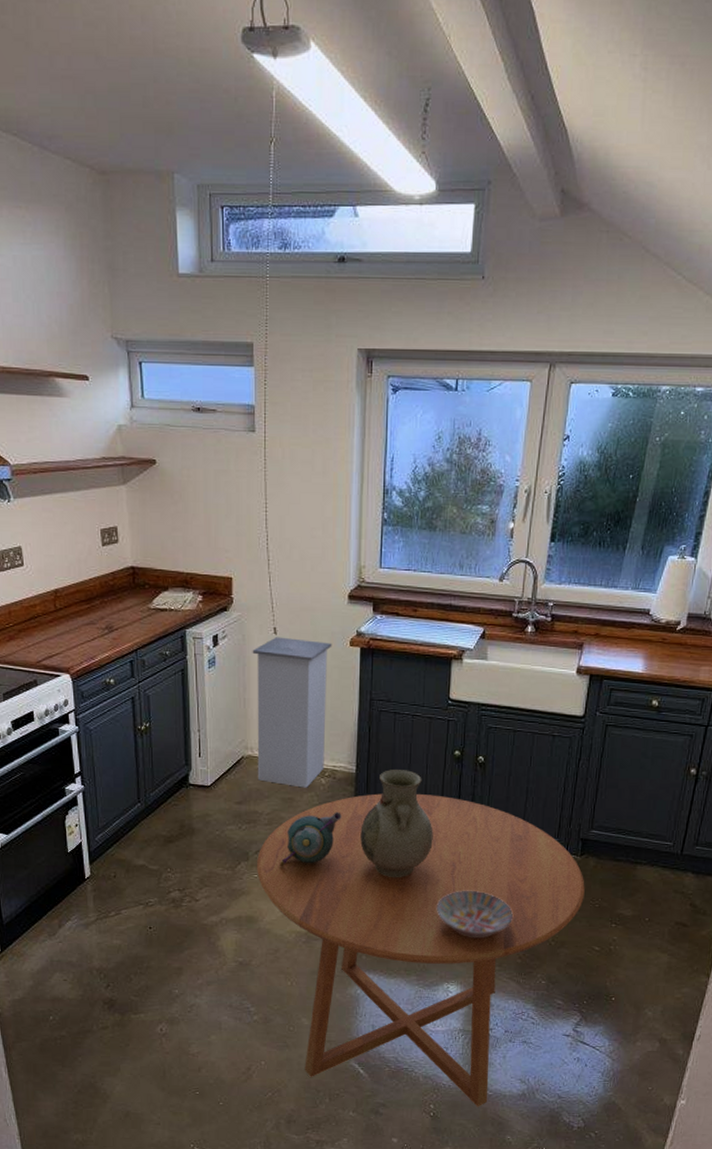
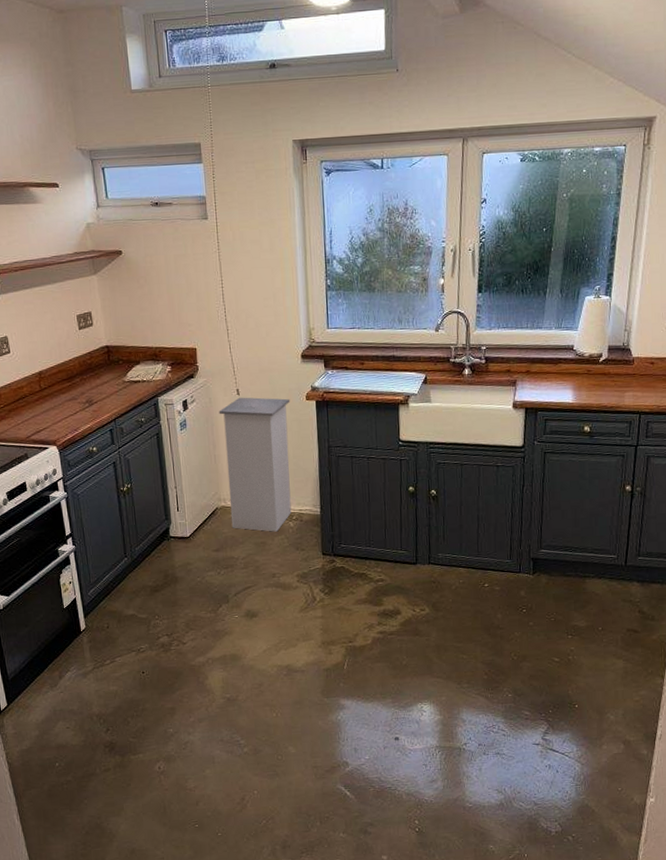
dining table: present [257,793,585,1107] -> none [236,528,540,820]
teapot: present [280,811,342,866] -> none [258,551,311,605]
vase: present [360,770,433,878] -> none [329,508,396,609]
bowl: present [437,891,513,939] -> none [405,615,476,659]

